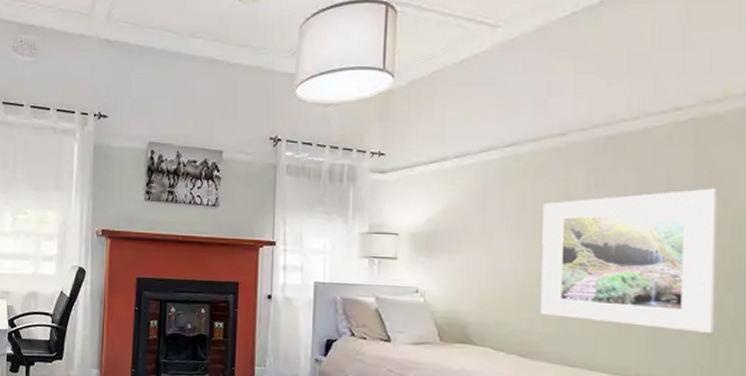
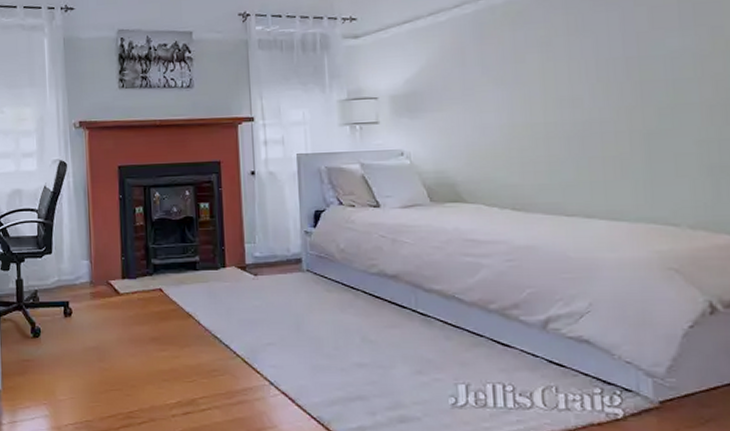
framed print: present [540,188,718,333] -> none [524,20,714,170]

